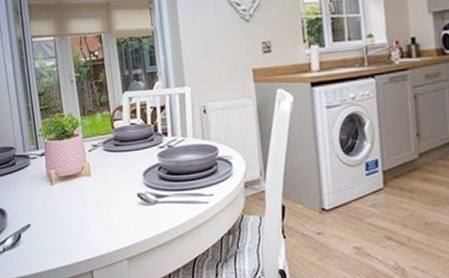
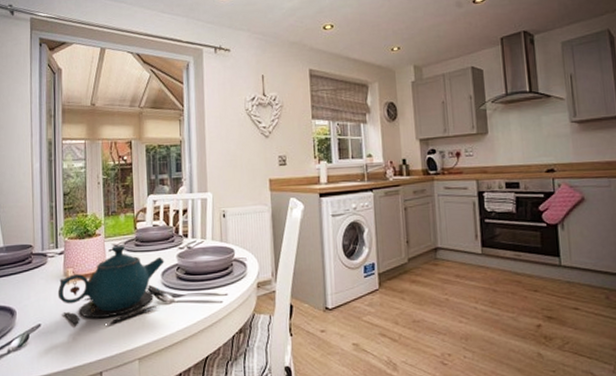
teapot: none [42,145,152,225] -> present [57,245,169,325]

